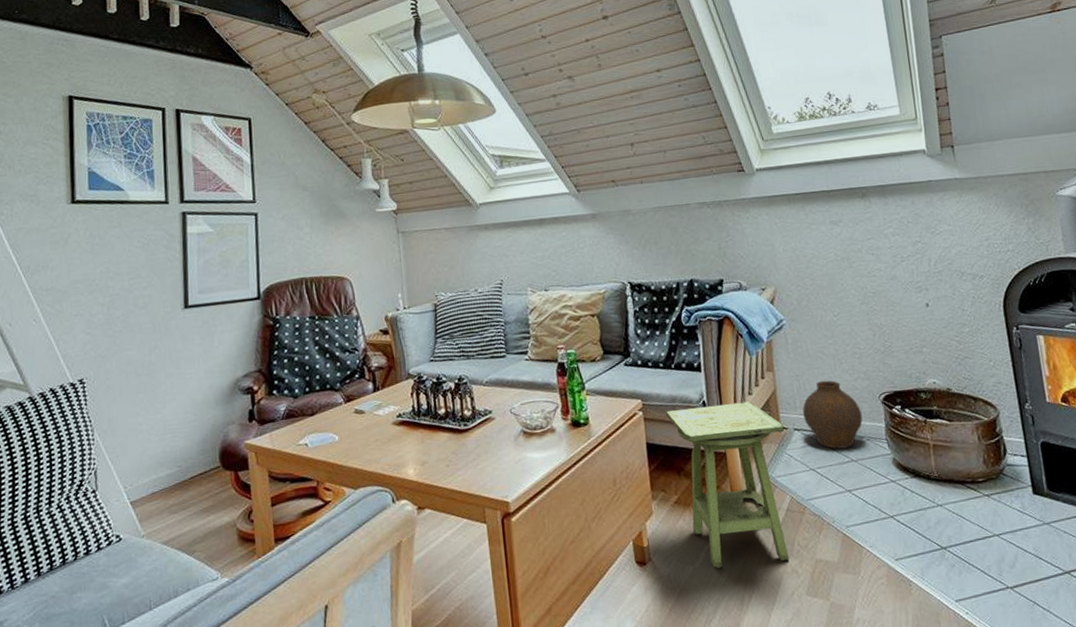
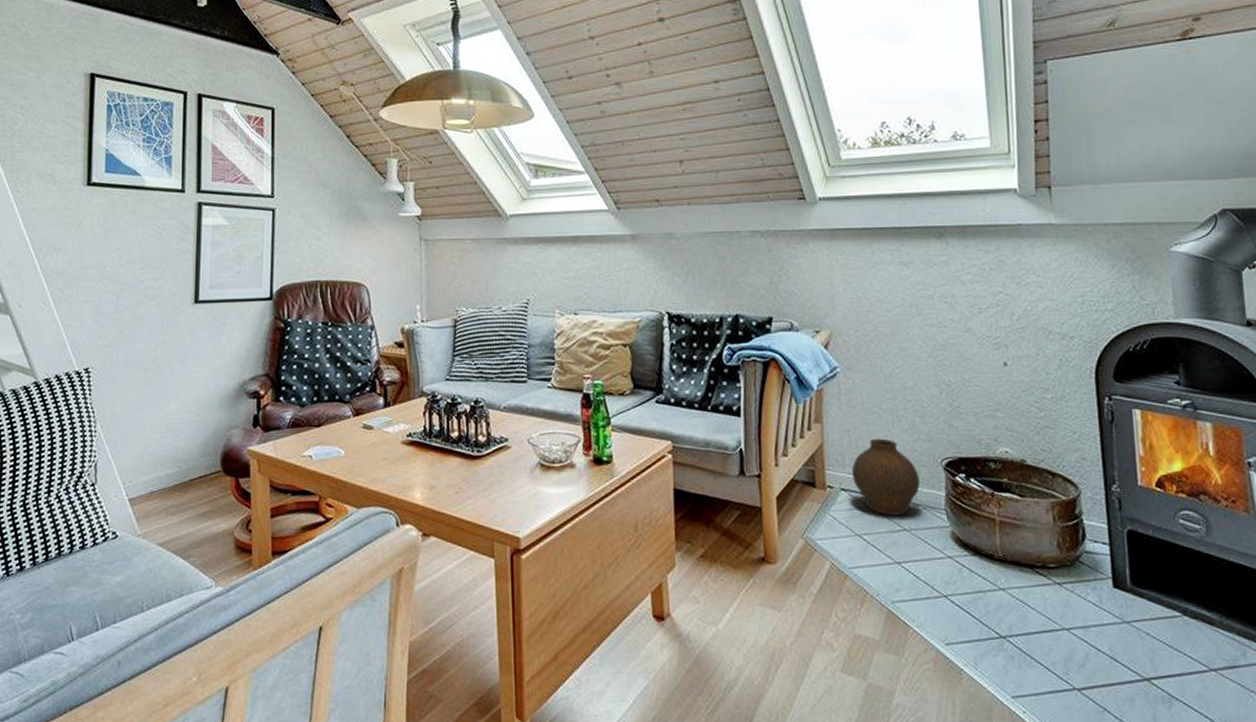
side table: present [666,401,790,568] -> none [698,453,830,632]

